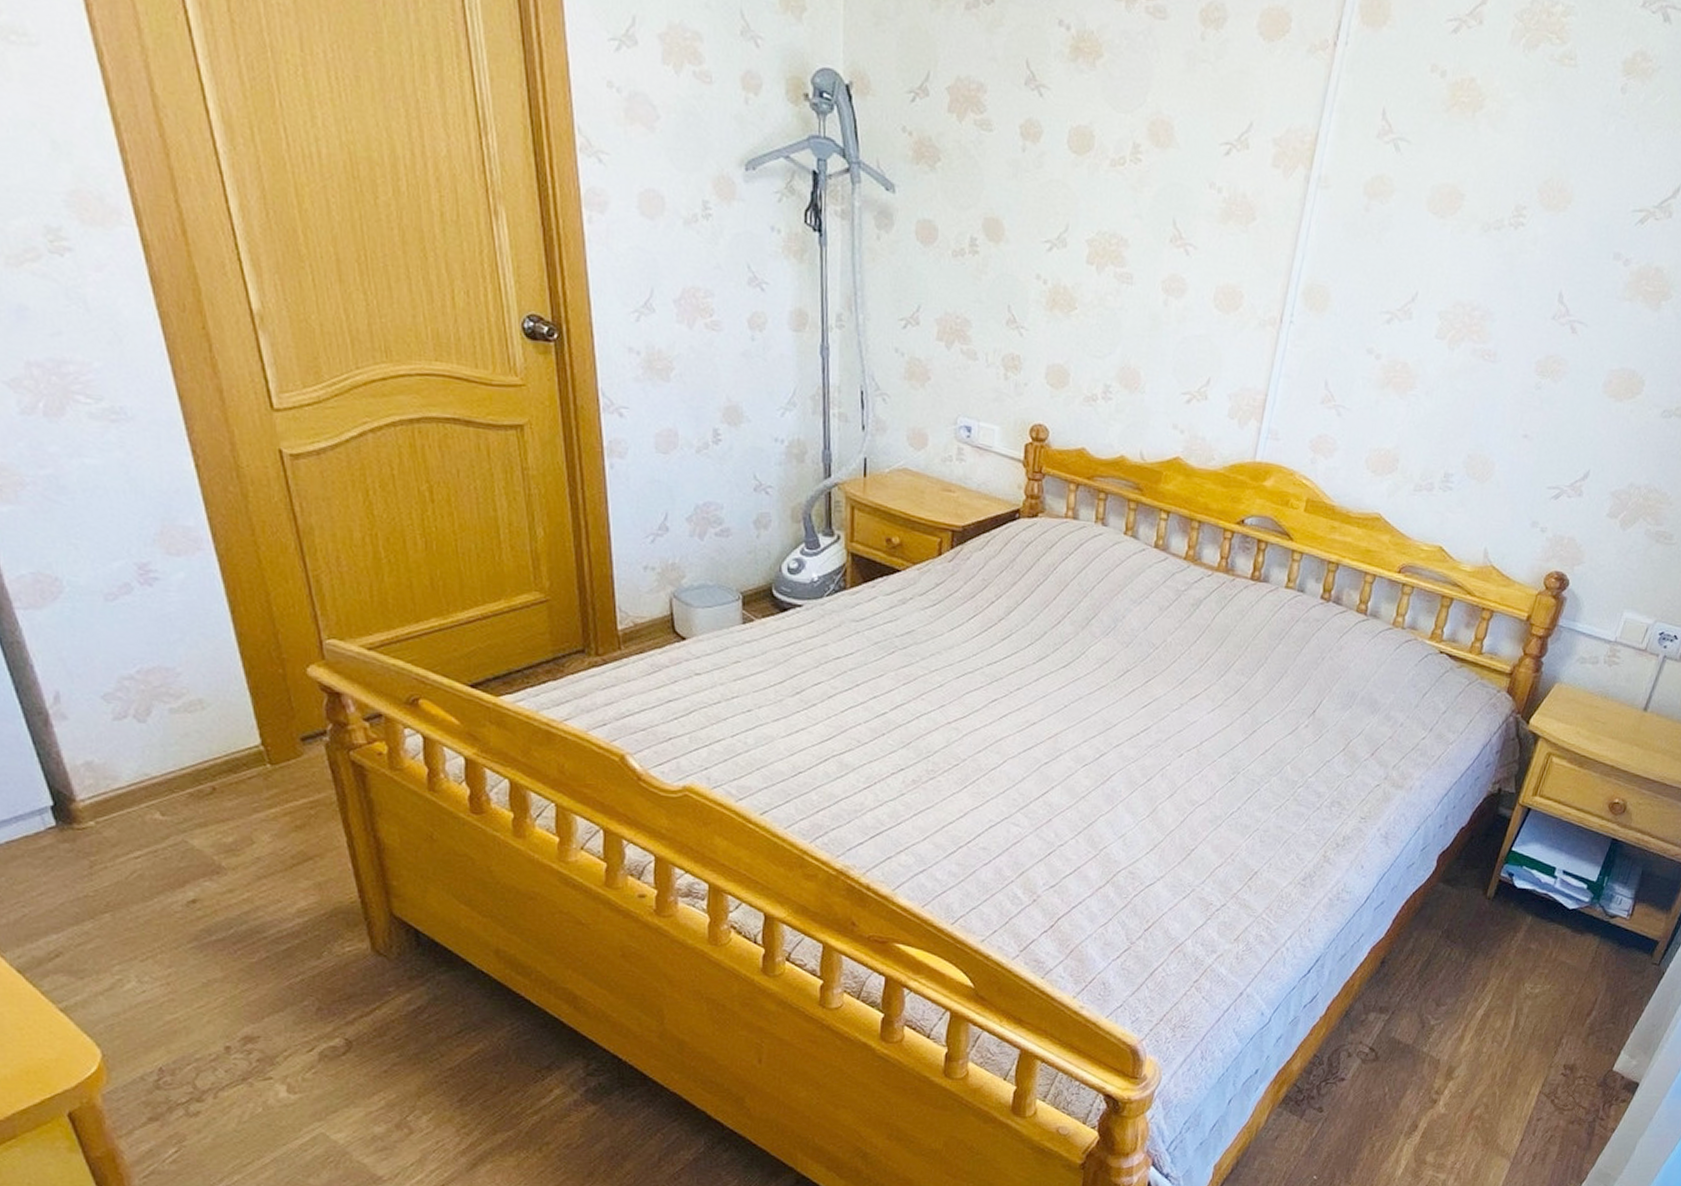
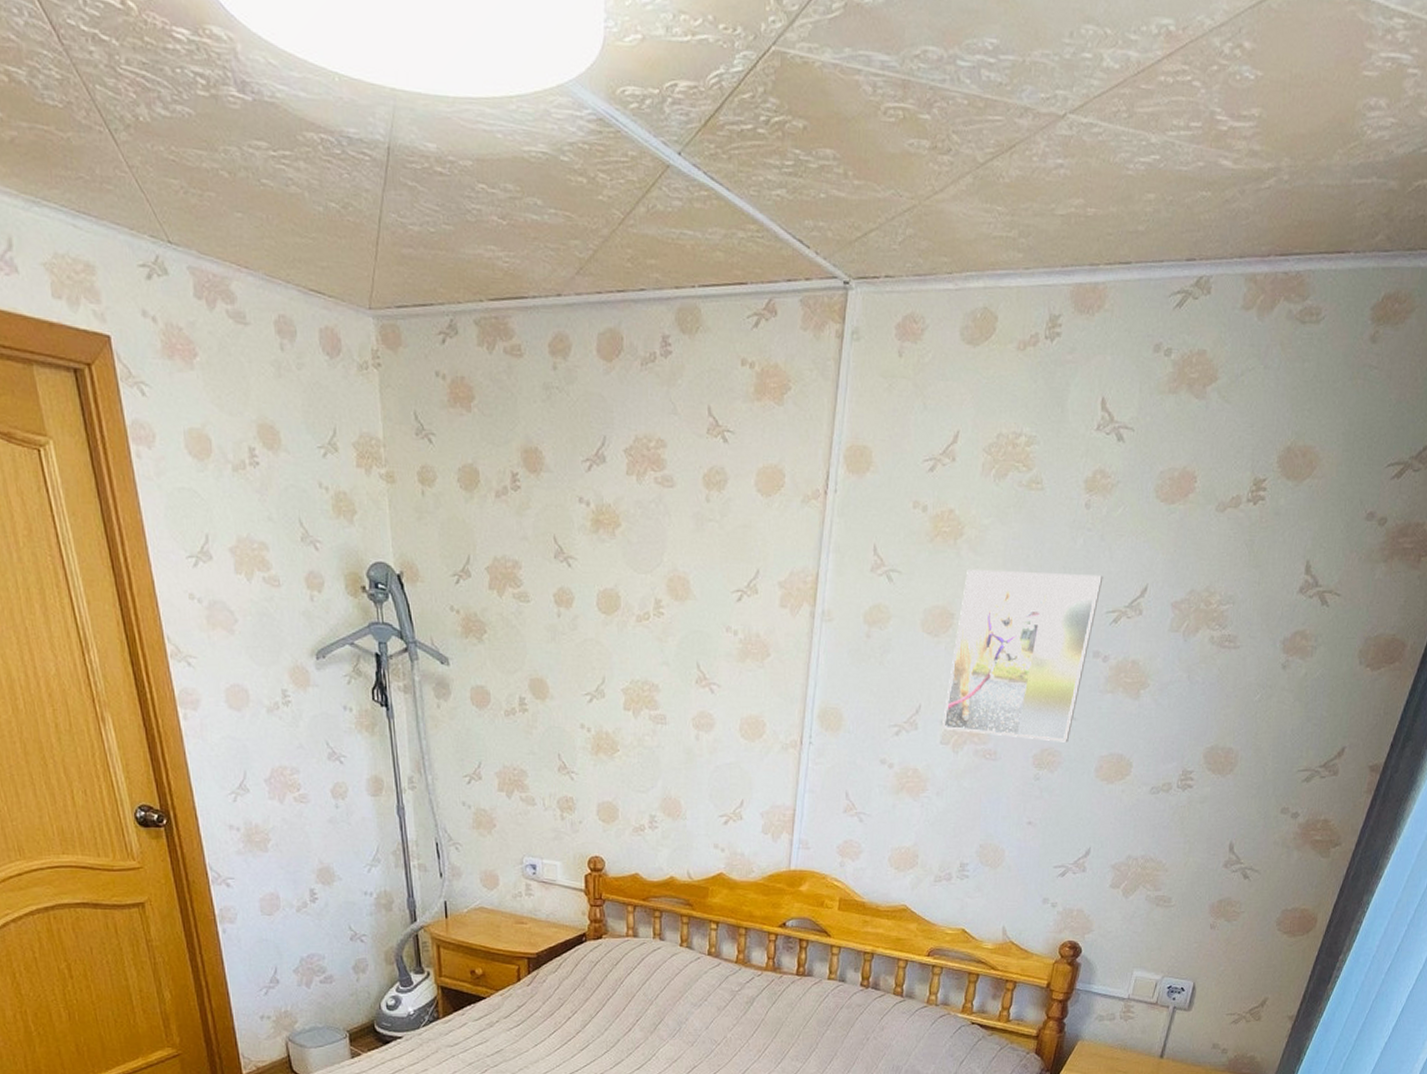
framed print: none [1439,147,1633,351] -> present [942,570,1103,742]

